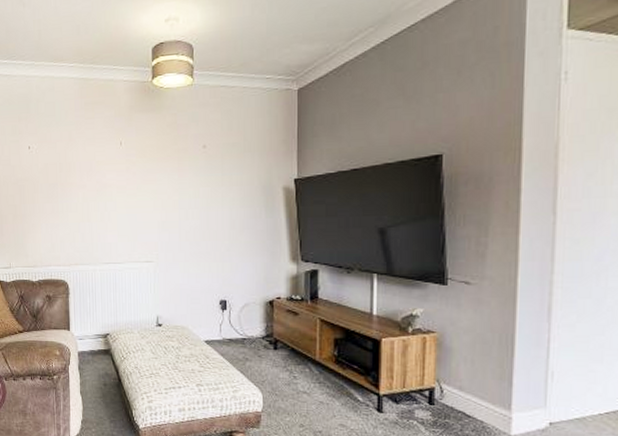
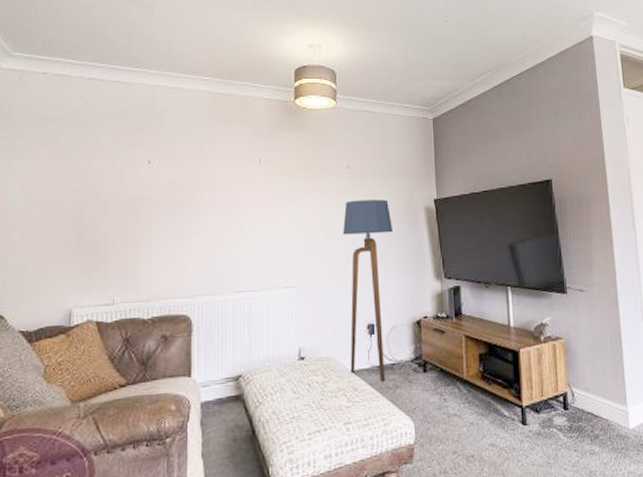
floor lamp: none [198,179,248,353] -> present [343,199,393,382]

